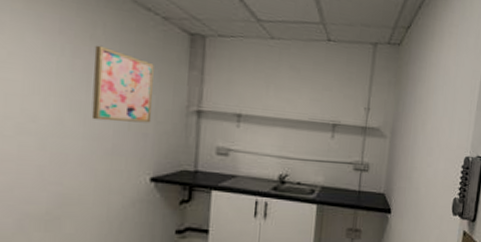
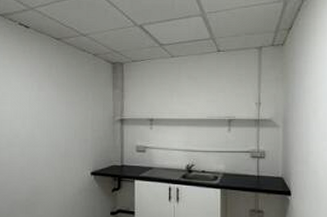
wall art: present [91,45,154,123] -> none [51,80,90,133]

